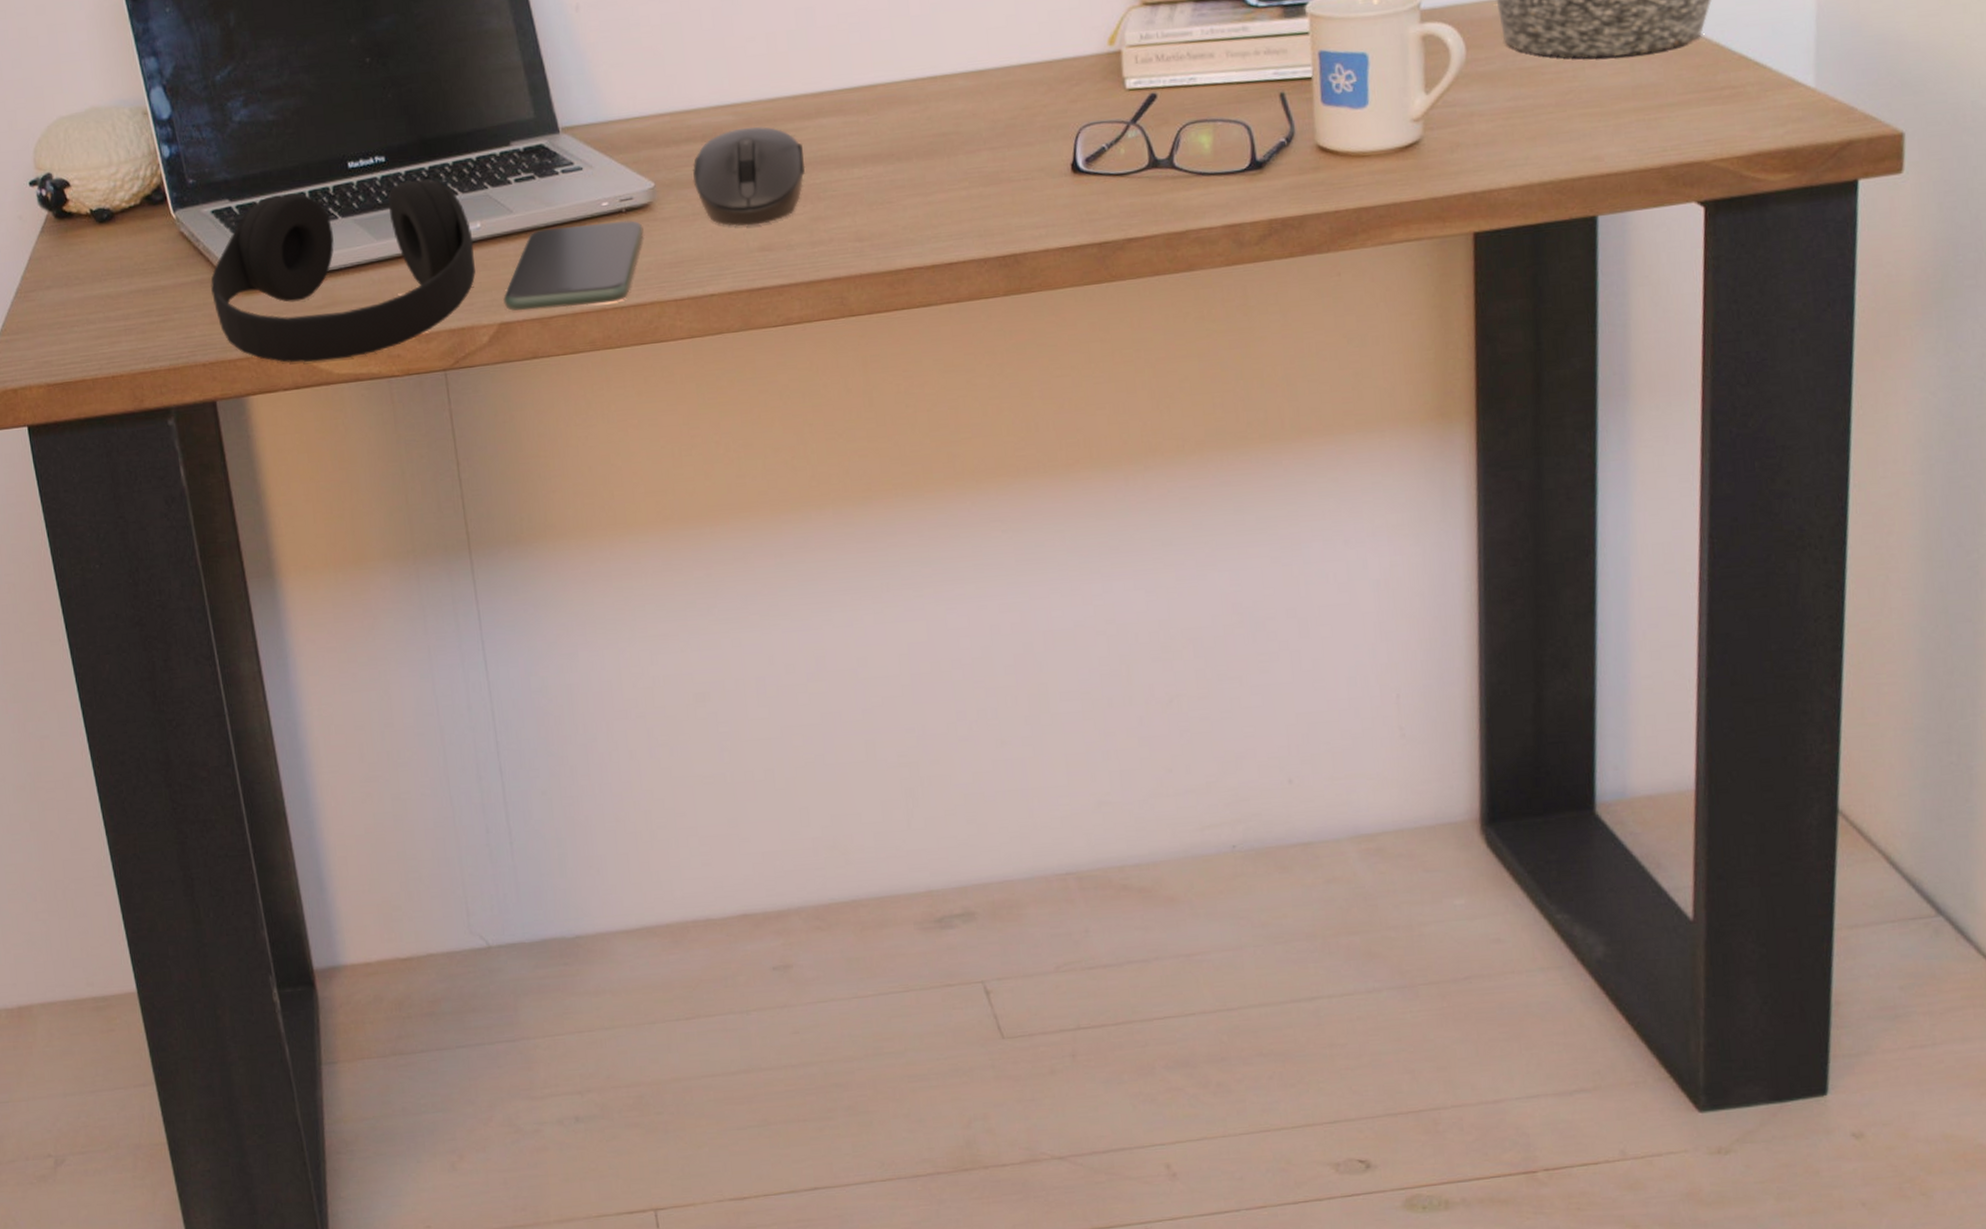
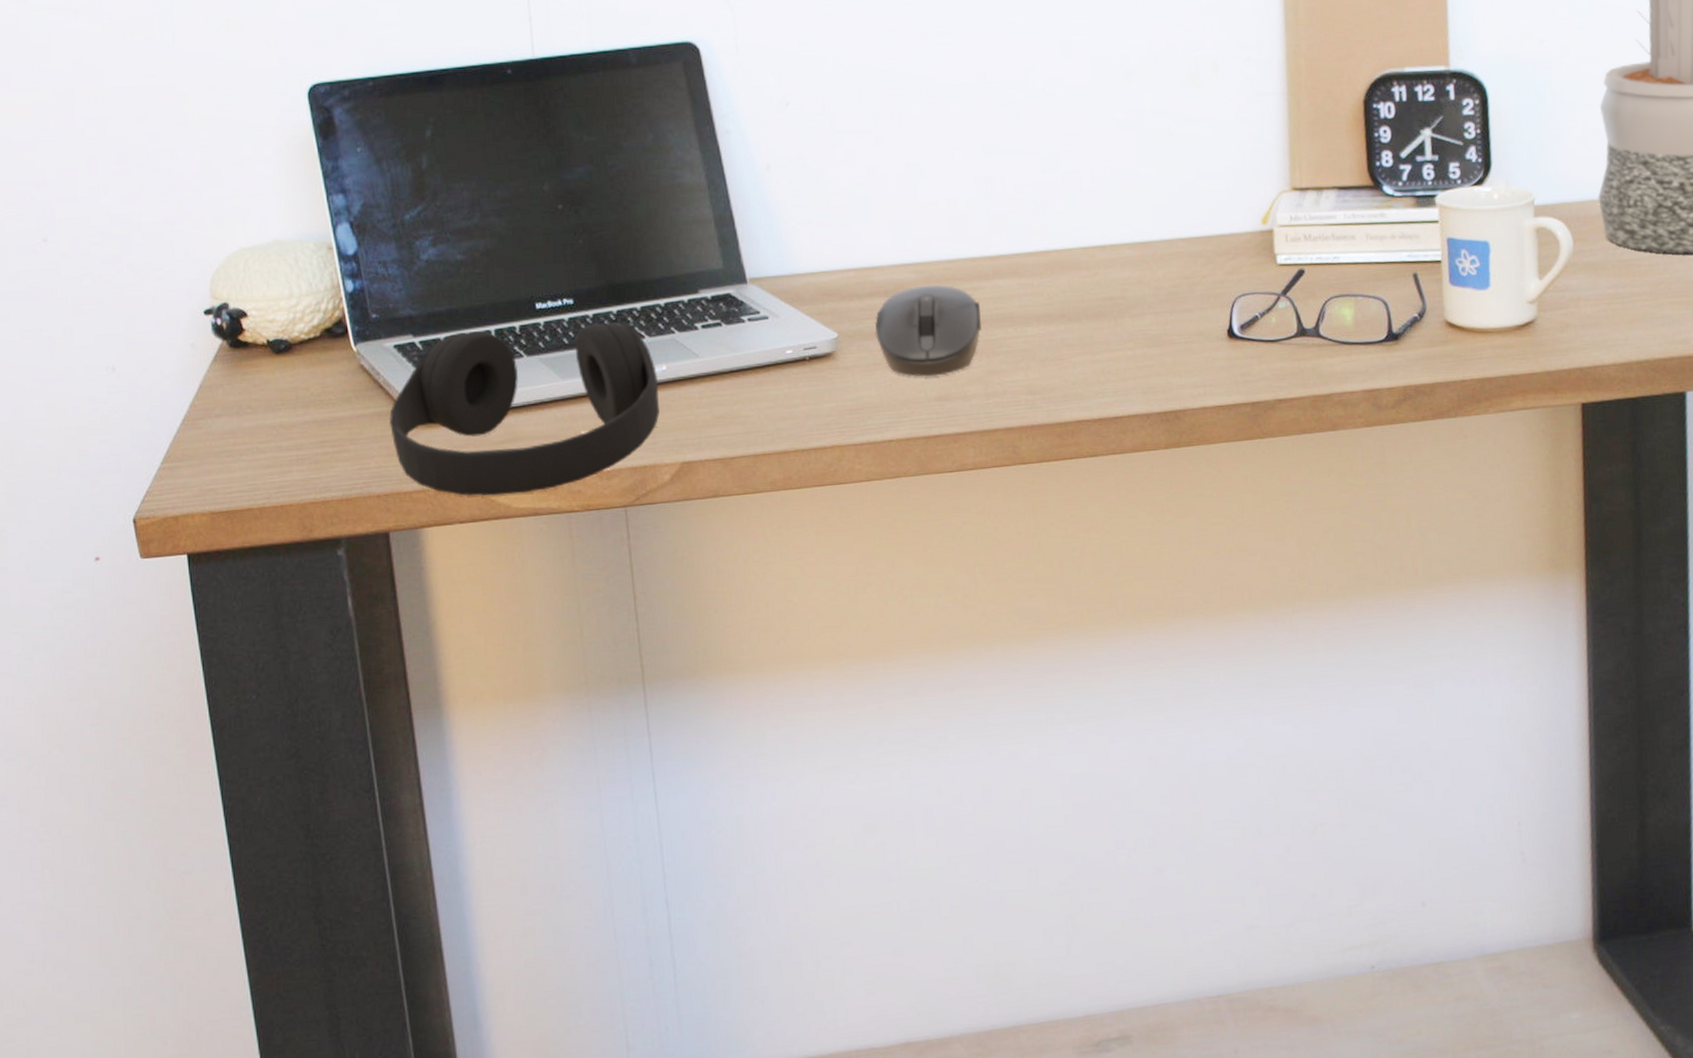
smartphone: present [502,220,644,311] -> none [685,367,826,451]

